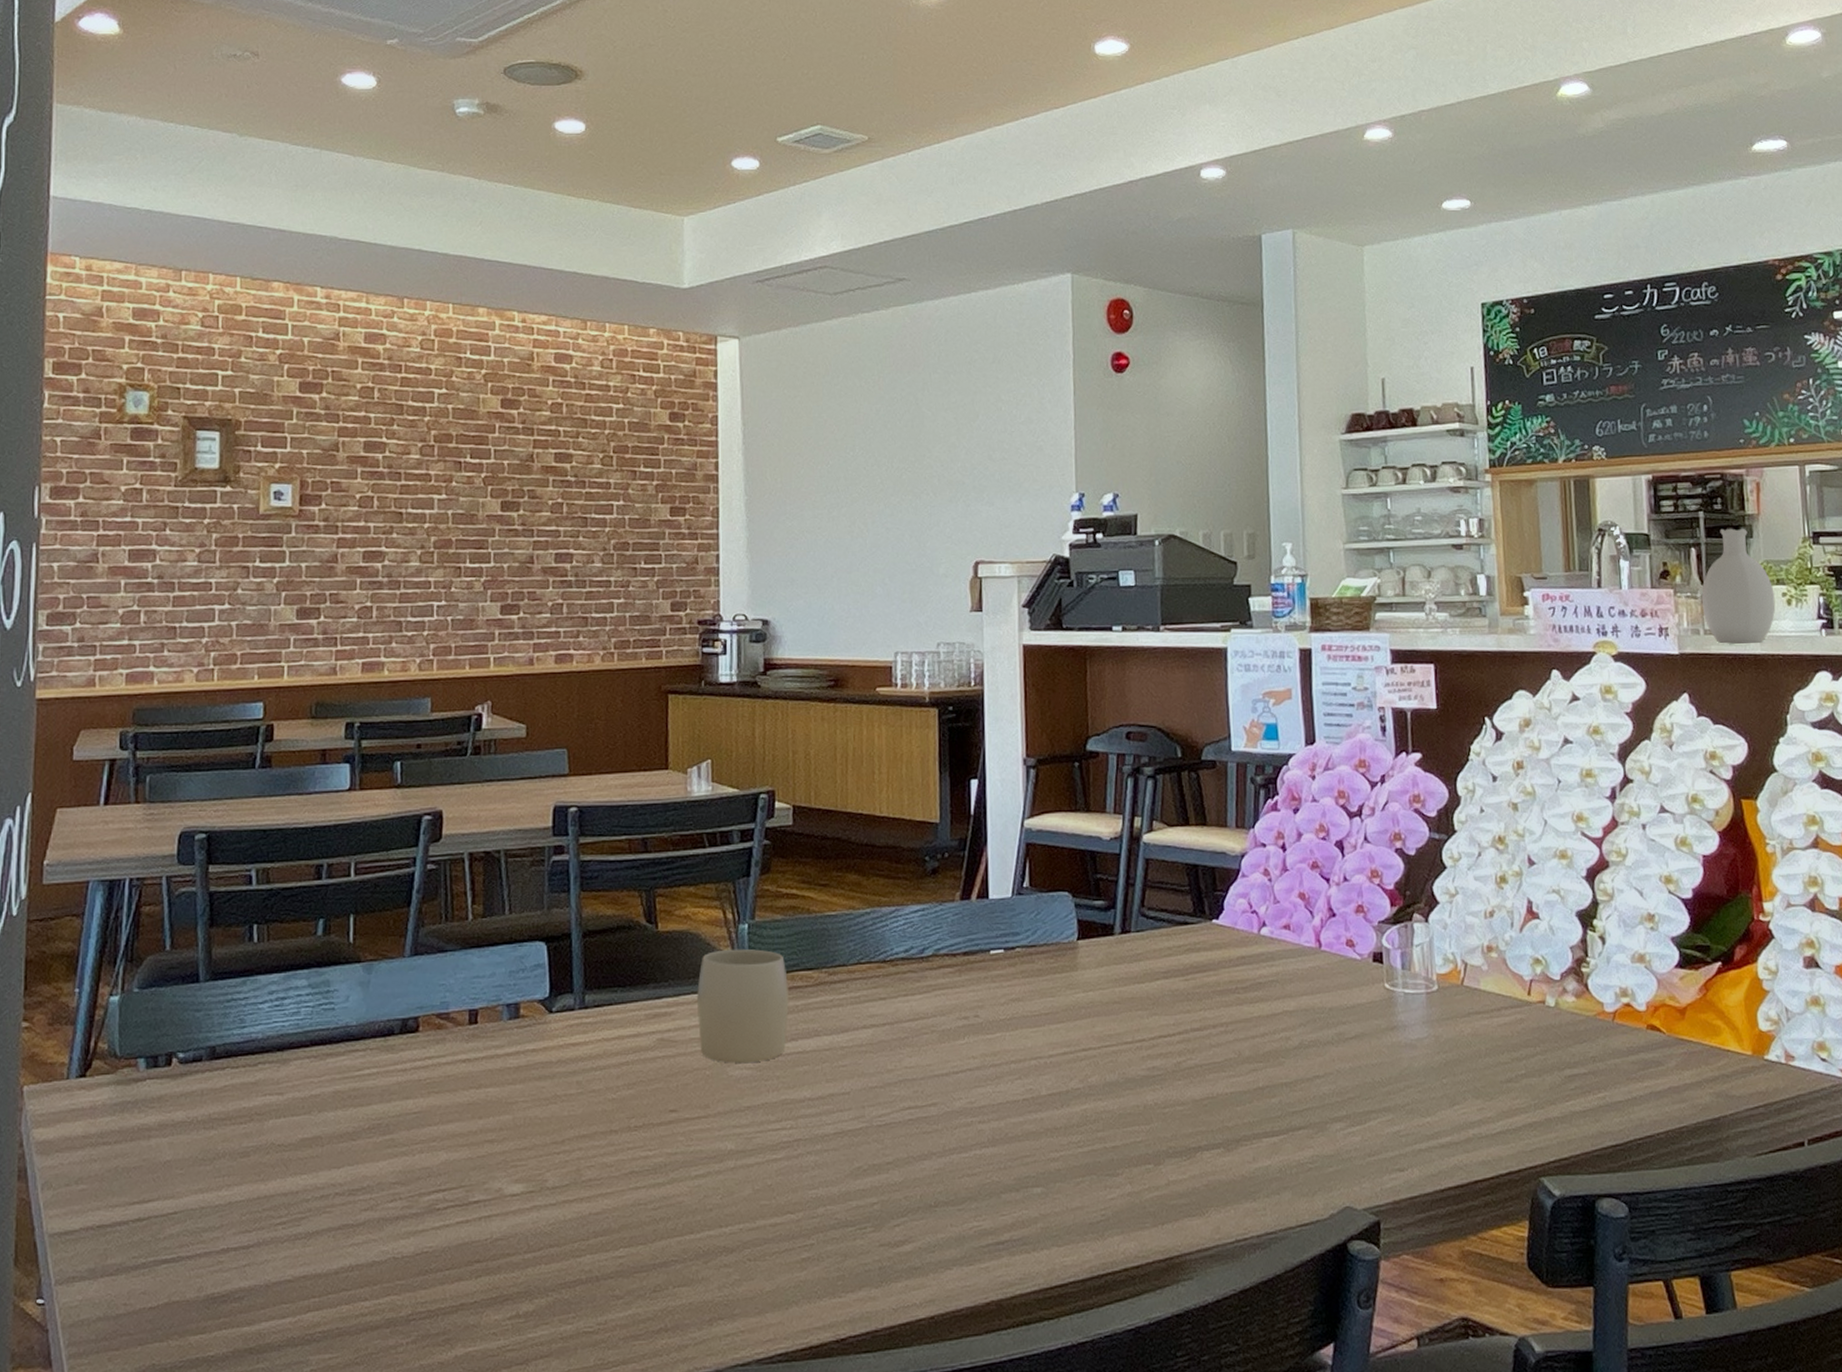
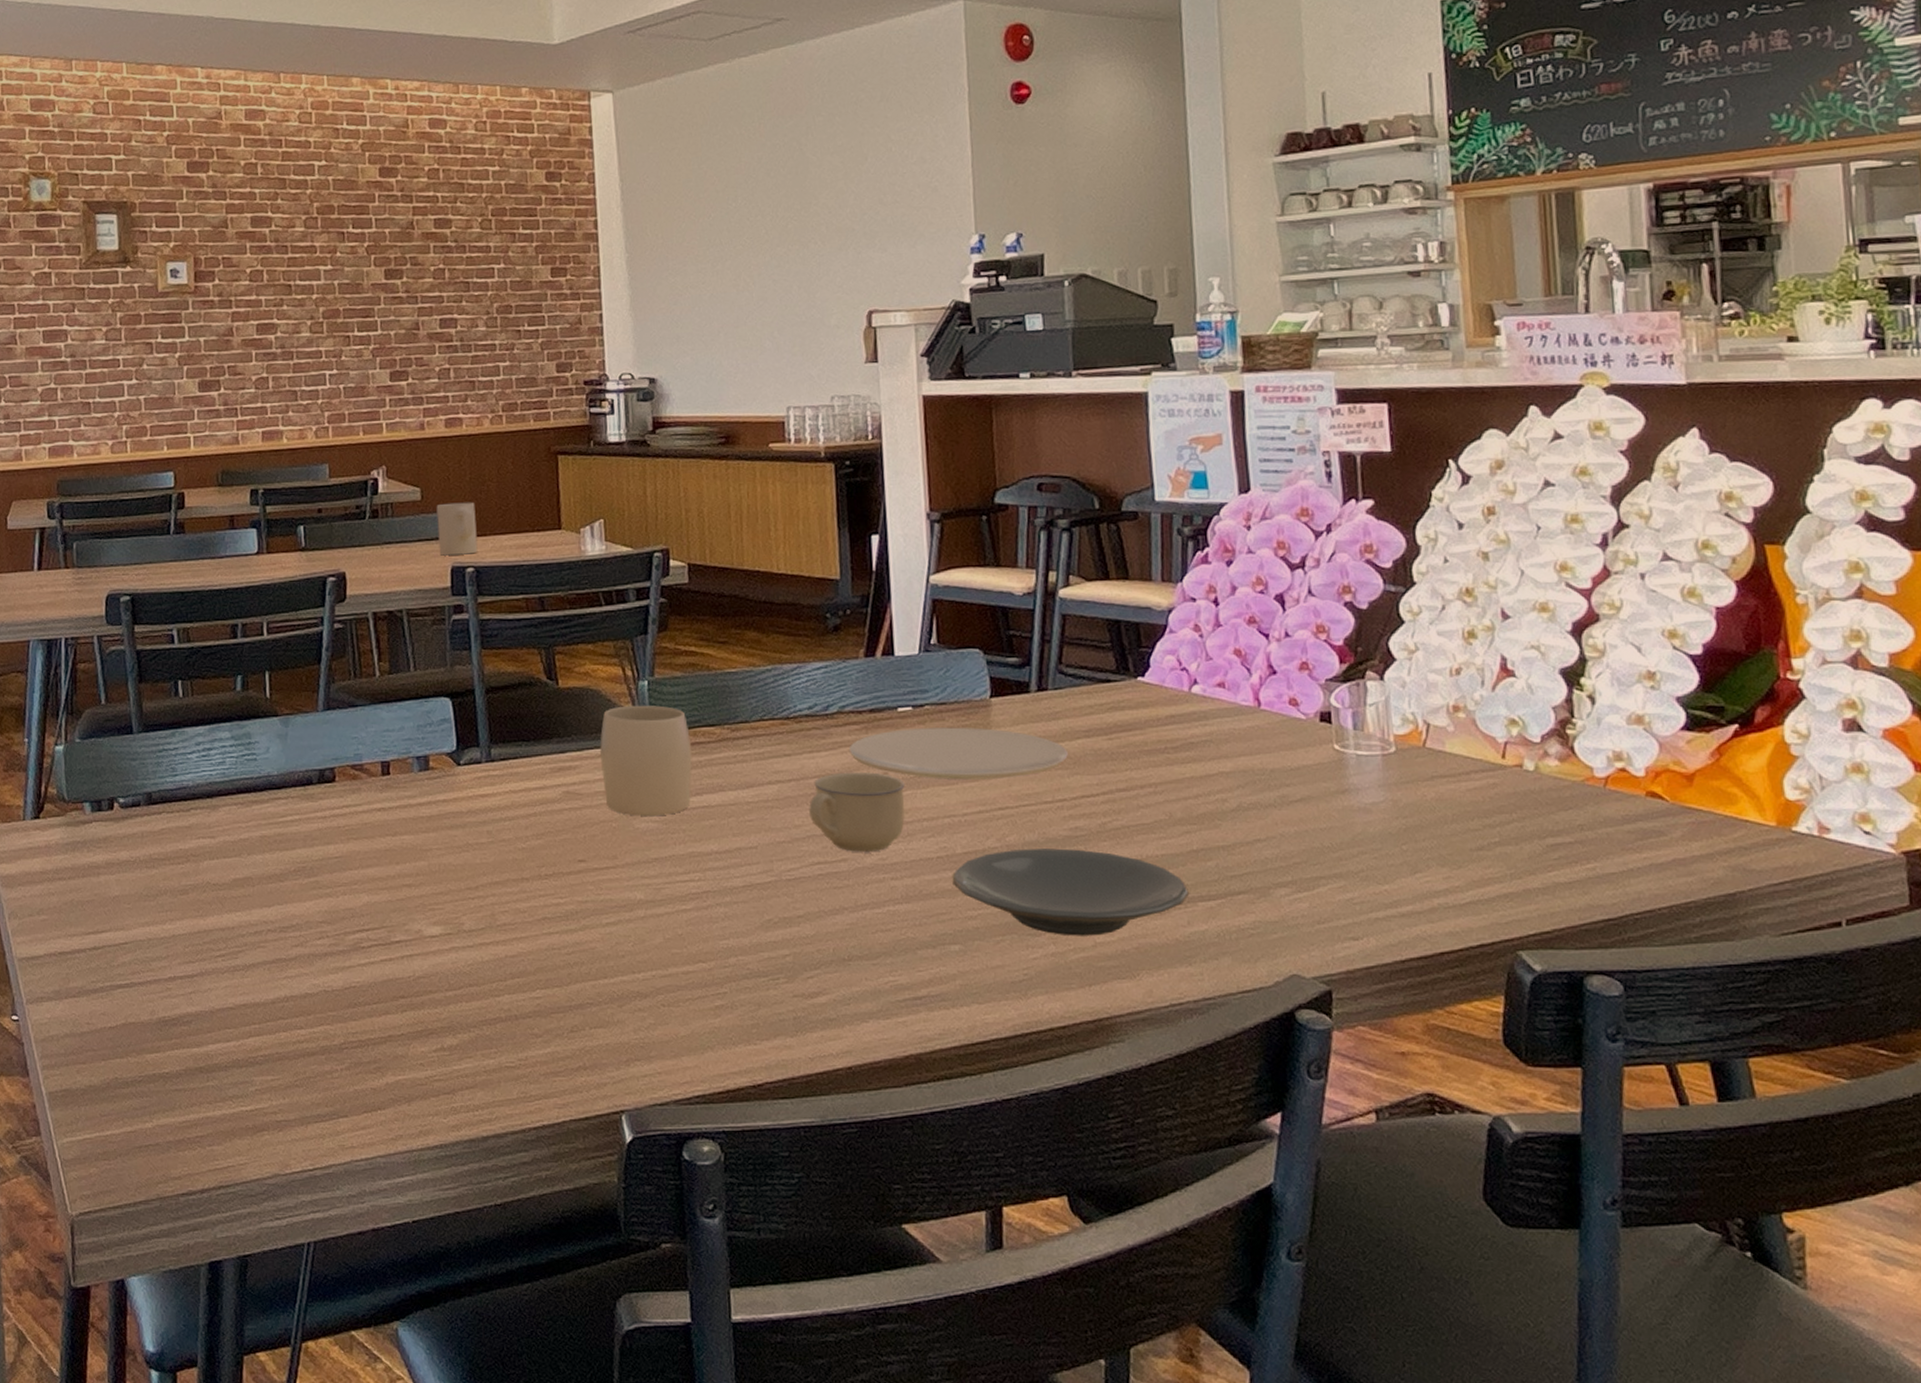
cup: none [541,740,582,795] -> present [436,502,478,556]
cup: none [902,1015,995,1096] -> present [809,772,905,852]
plate: none [942,969,1148,1022] -> present [848,727,1068,780]
saucer: none [1036,1088,1256,1175] -> present [952,848,1190,936]
decorative vase: present [1701,528,1776,645] -> none [1715,238,1810,371]

